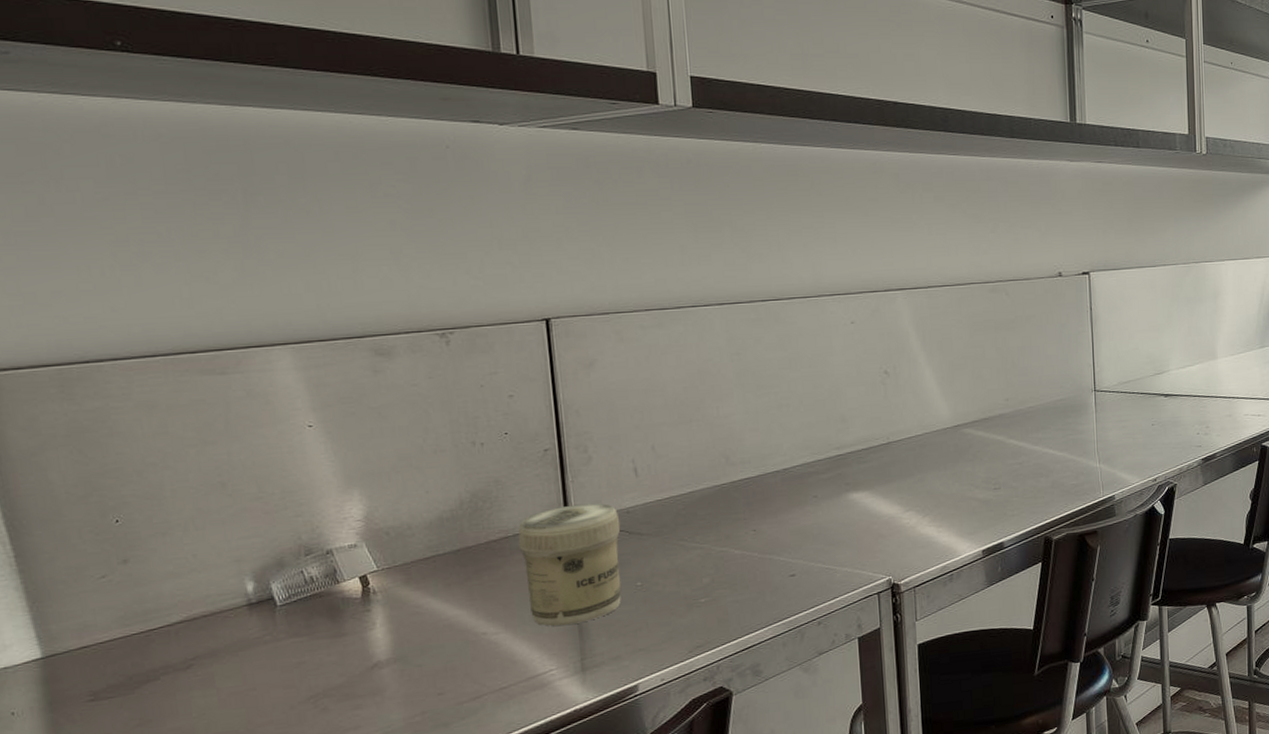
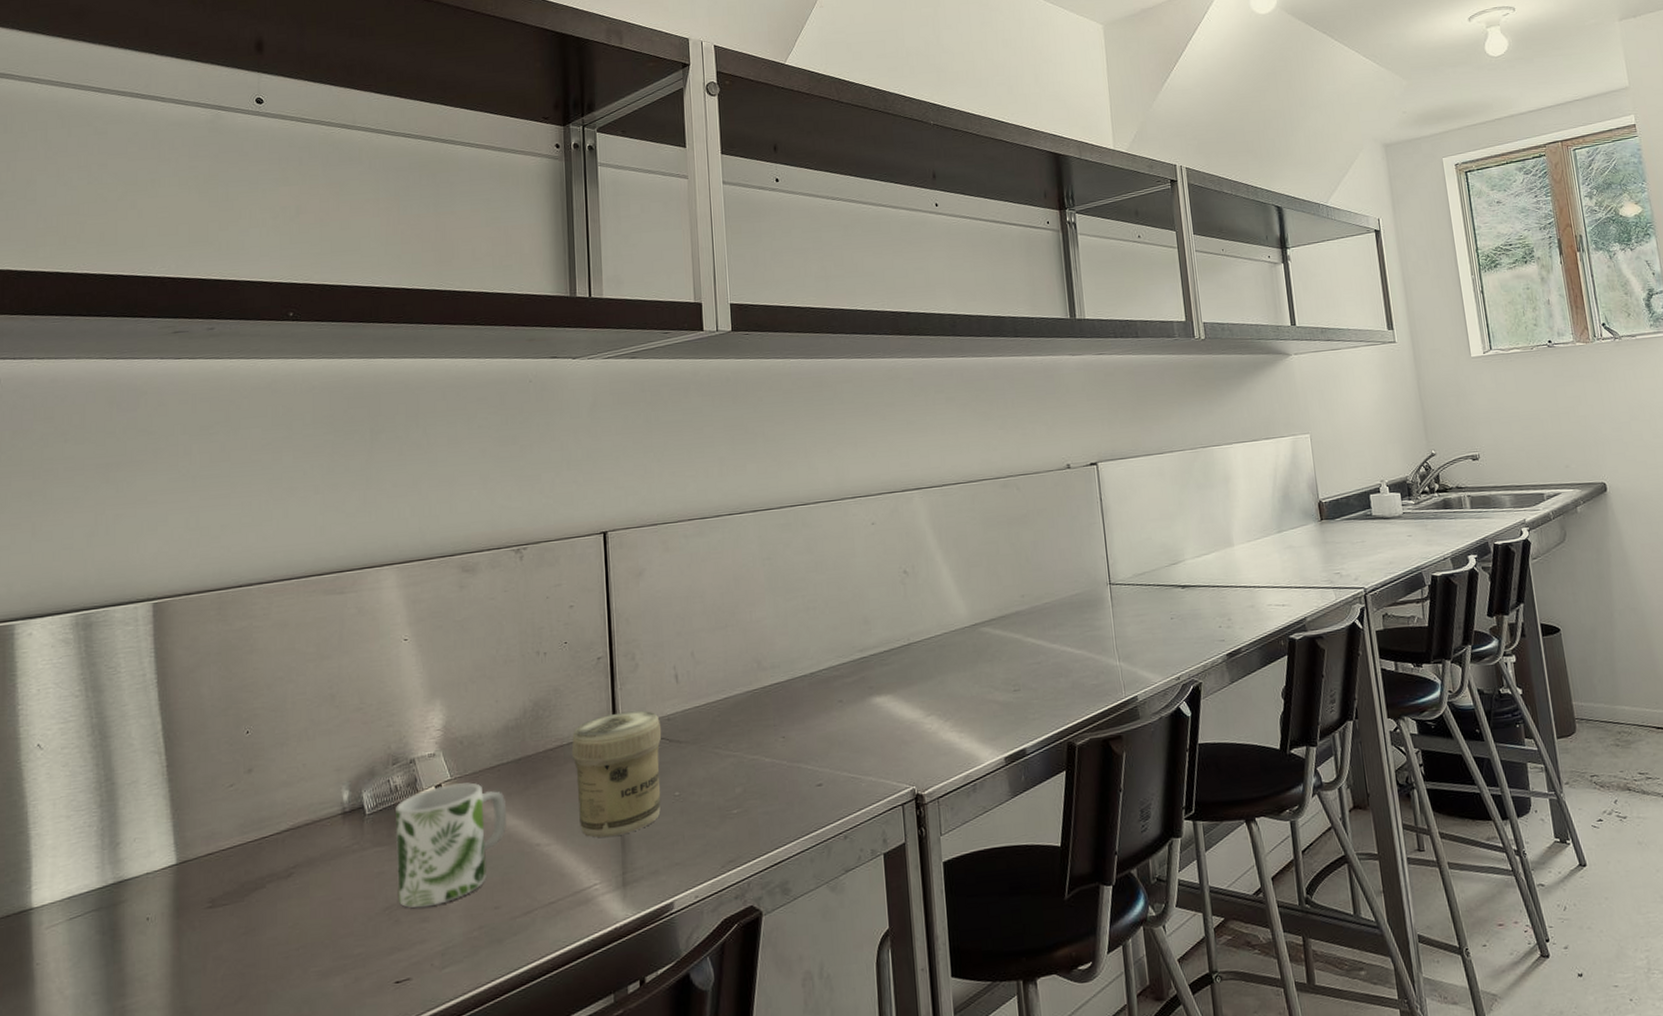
mug: none [313,573,447,696] -> present [395,782,507,908]

